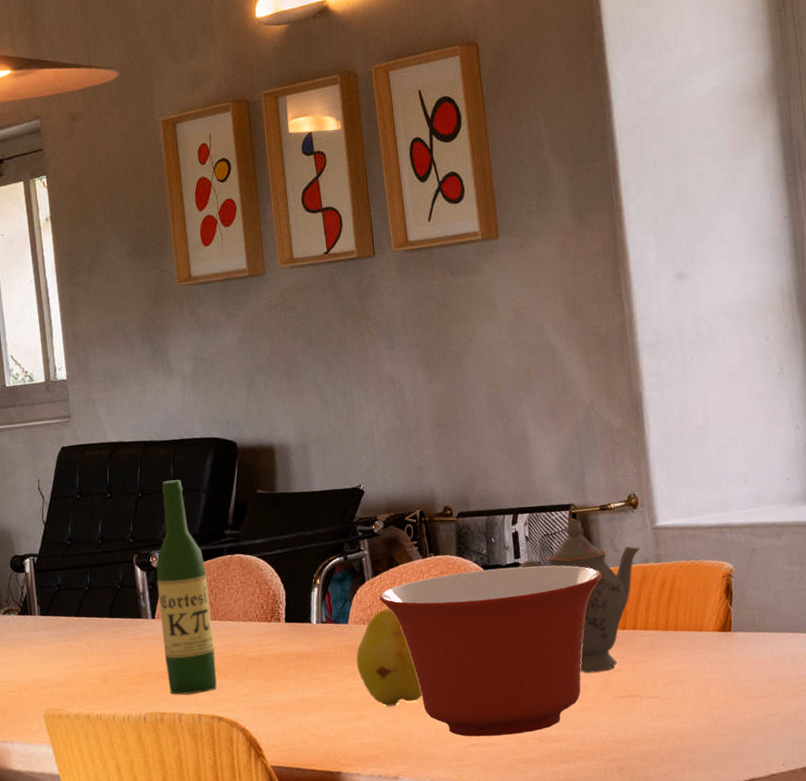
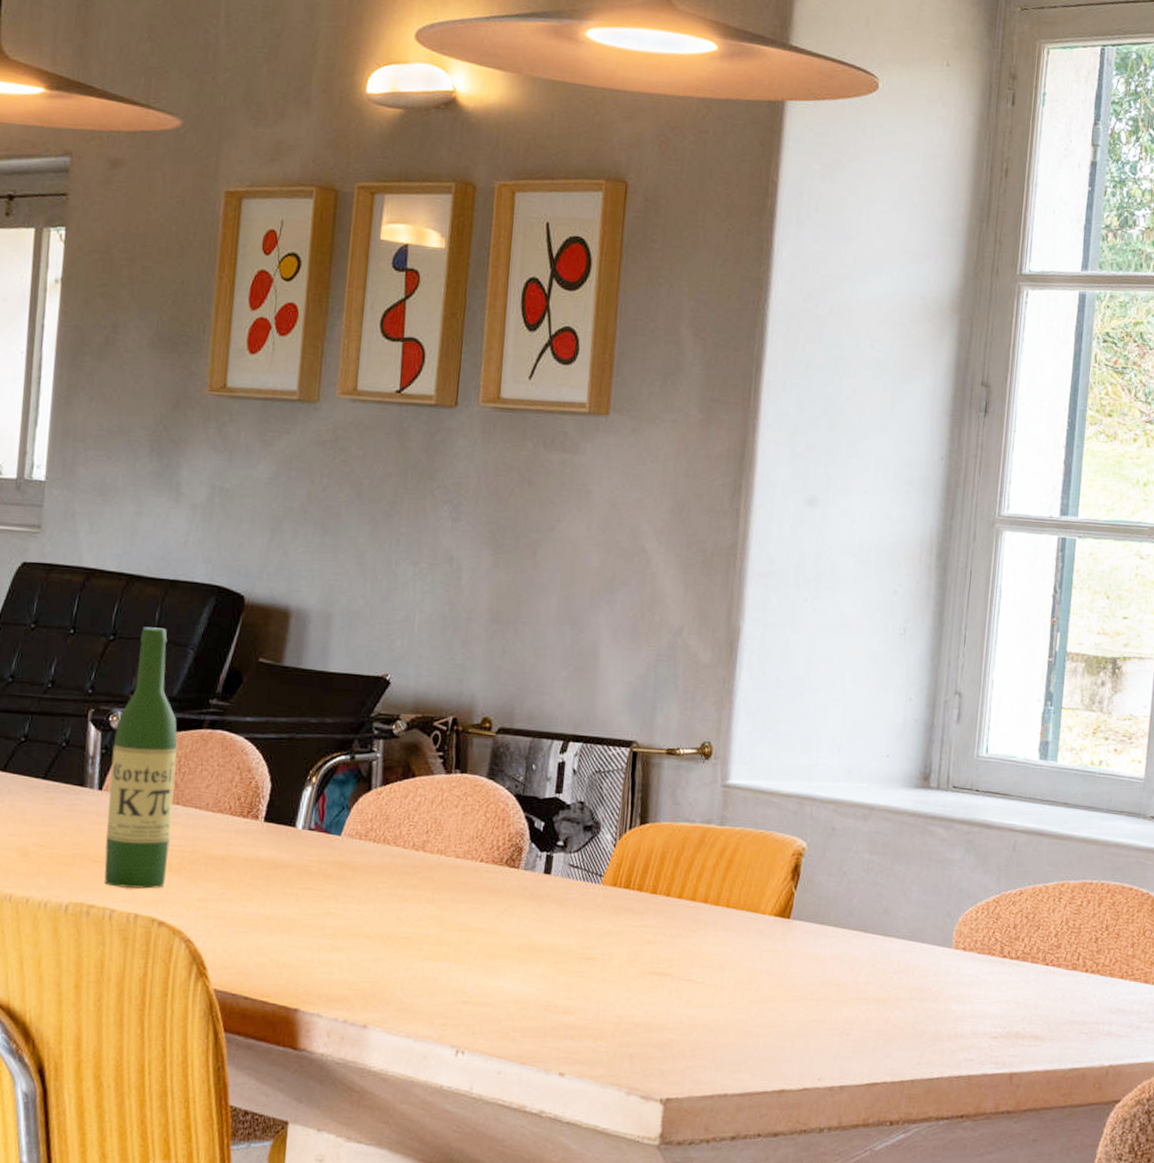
fruit: present [356,607,422,706] -> none [342,825,415,941]
mixing bowl: present [379,565,602,737] -> none [384,797,654,998]
teapot: present [518,518,640,673] -> none [558,758,704,941]

